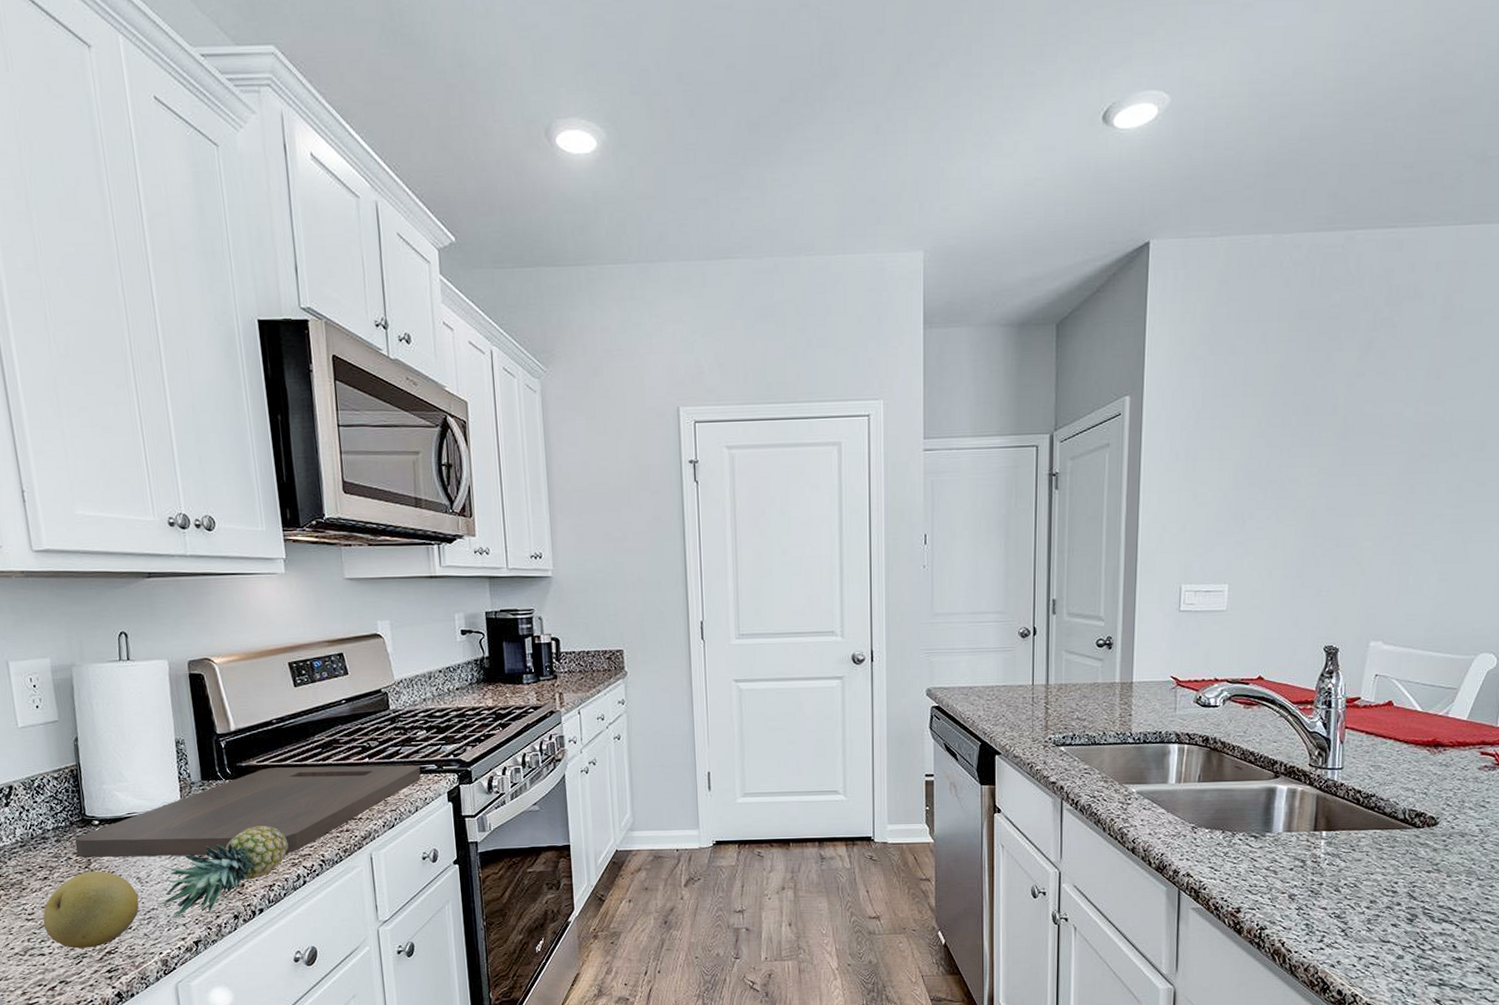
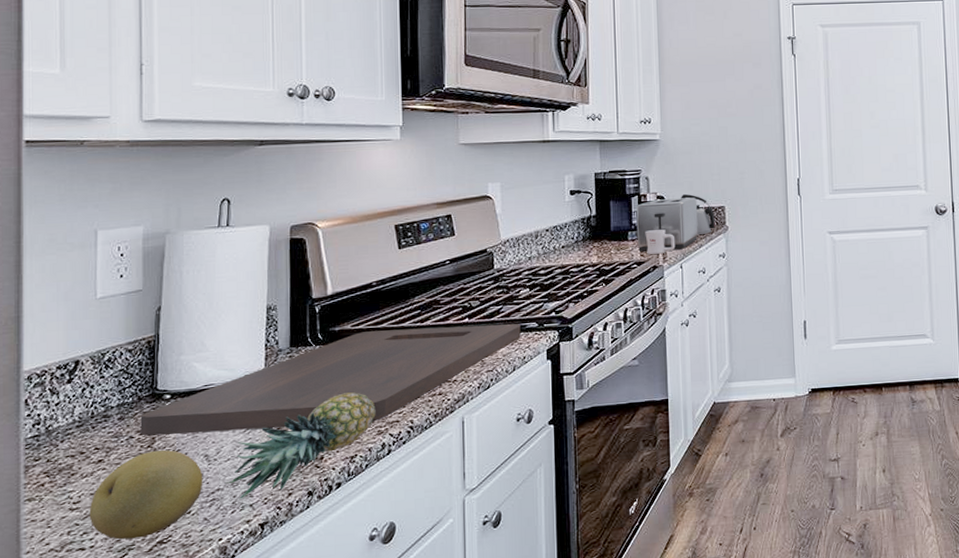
toaster: none [530,640,596,697] -> present [635,197,698,252]
mug: none [540,672,573,700] -> present [645,228,676,256]
kettle: none [576,636,614,679] -> present [681,194,715,234]

